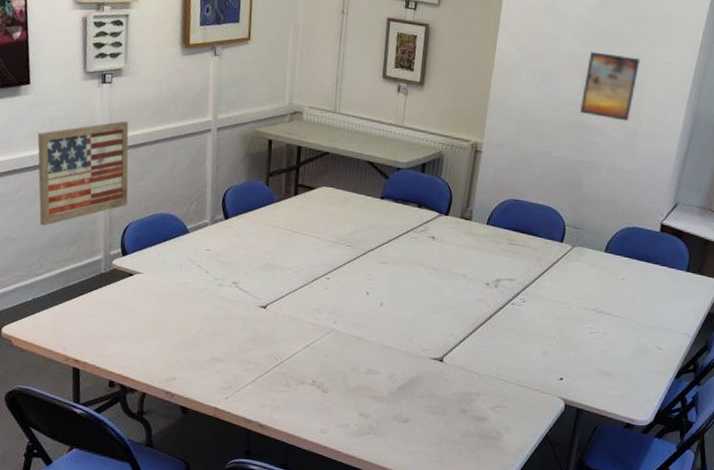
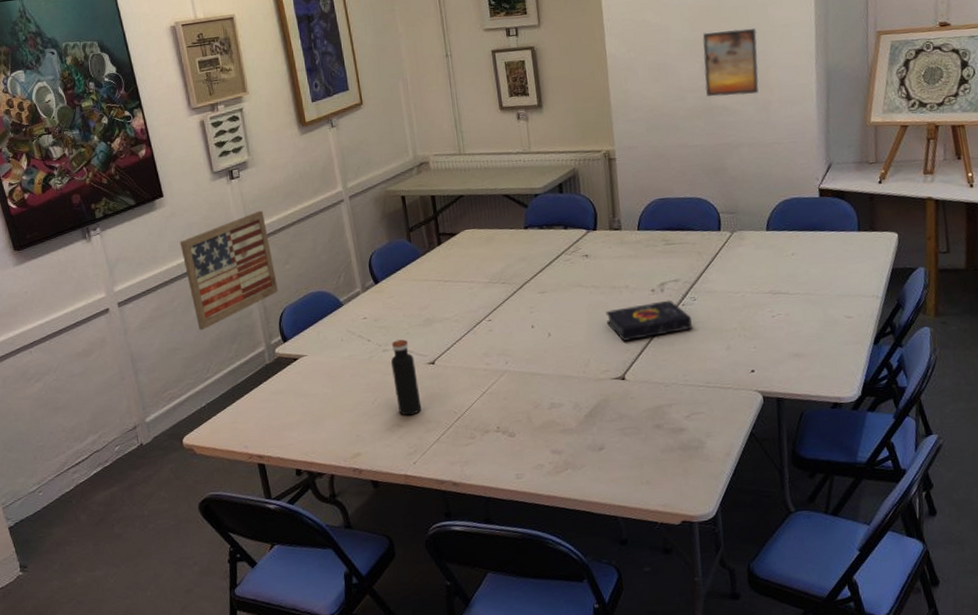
water bottle: none [222,277,248,353] -> present [390,339,422,416]
book: none [438,293,518,329] -> present [606,300,692,341]

